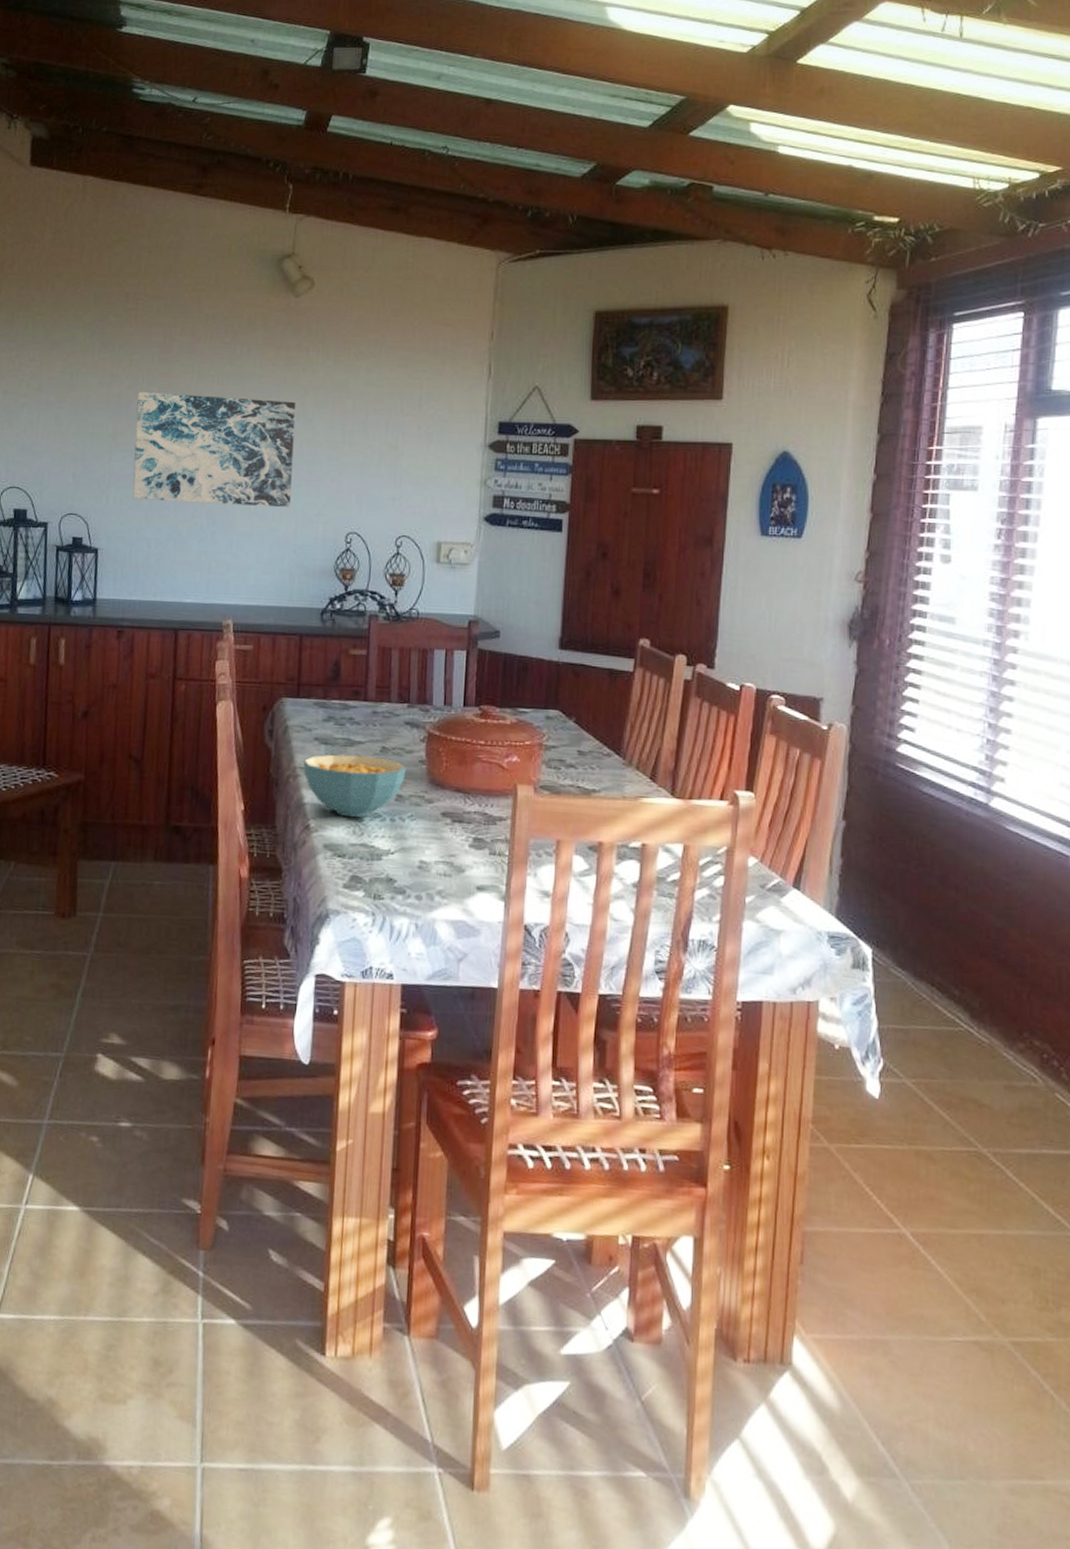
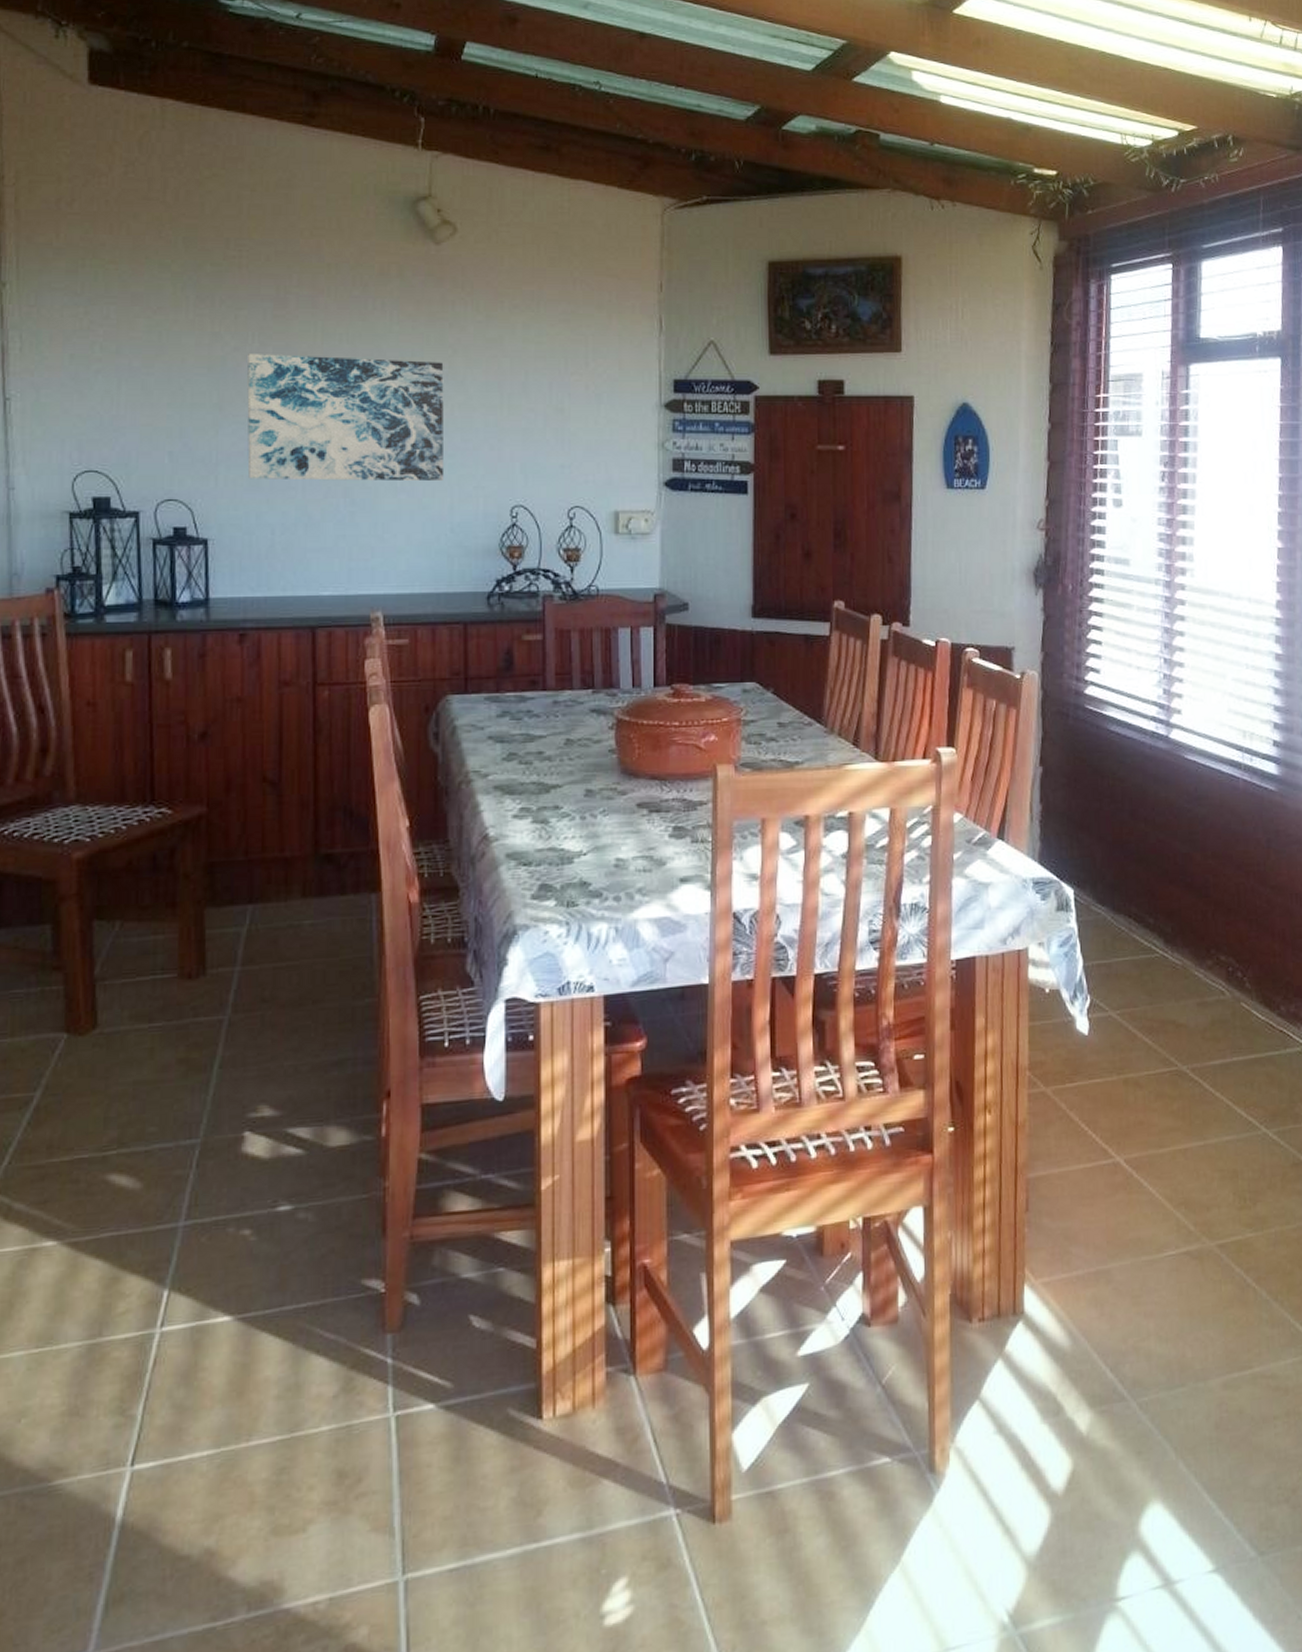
cereal bowl: present [303,754,406,817] -> none [476,751,595,820]

